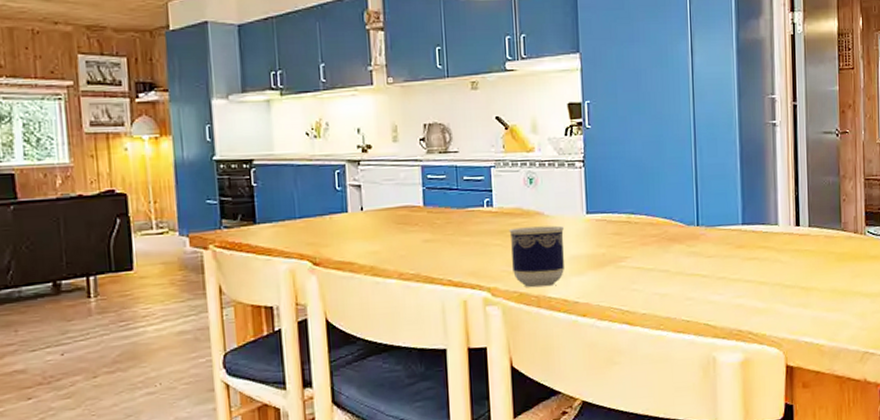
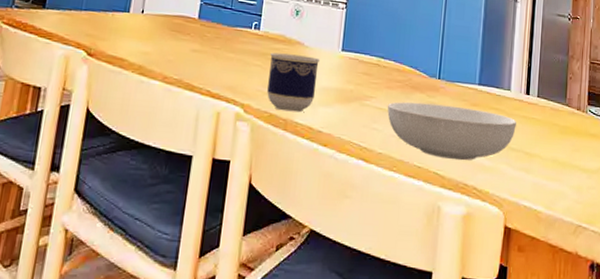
serving bowl: none [644,251,788,308] -> present [387,102,516,161]

